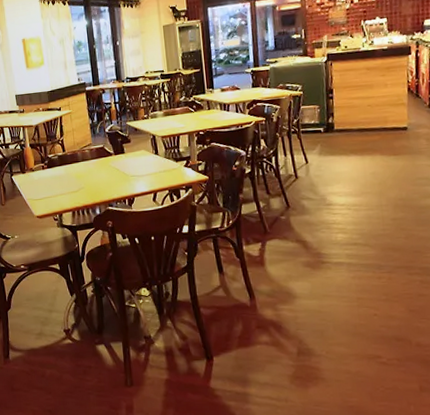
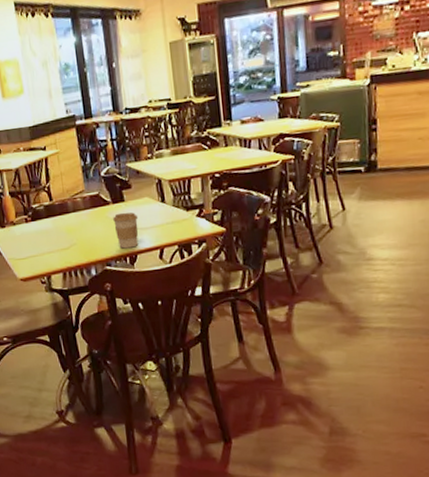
coffee cup: none [115,162,136,192] -> present [113,212,139,249]

